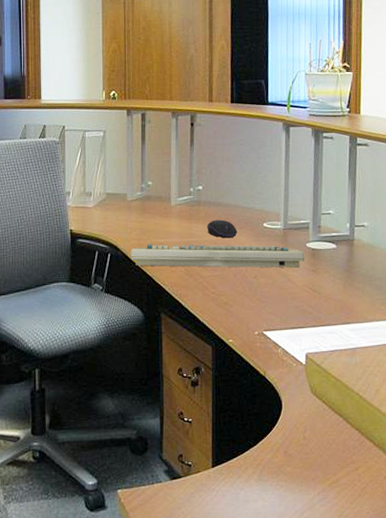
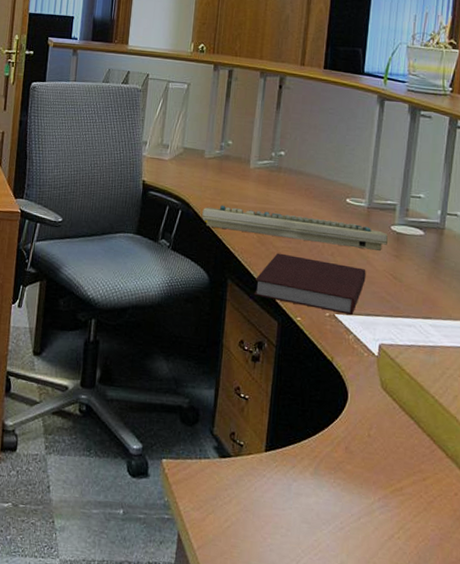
notebook: none [186,282,288,330] -> present [253,253,366,315]
computer mouse: present [207,220,238,238] -> none [285,188,318,210]

